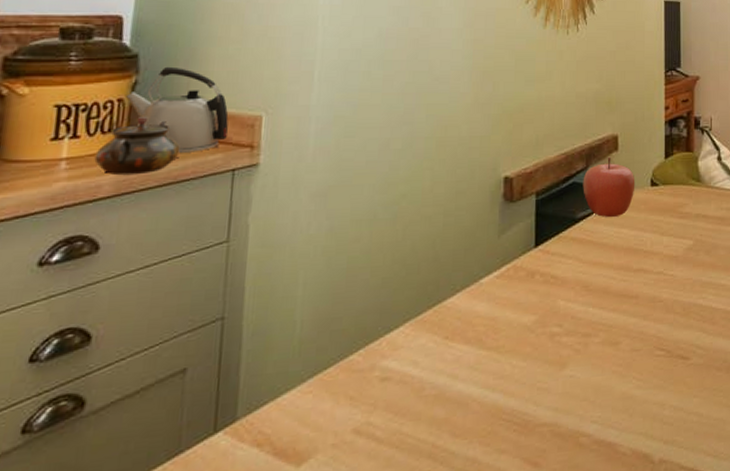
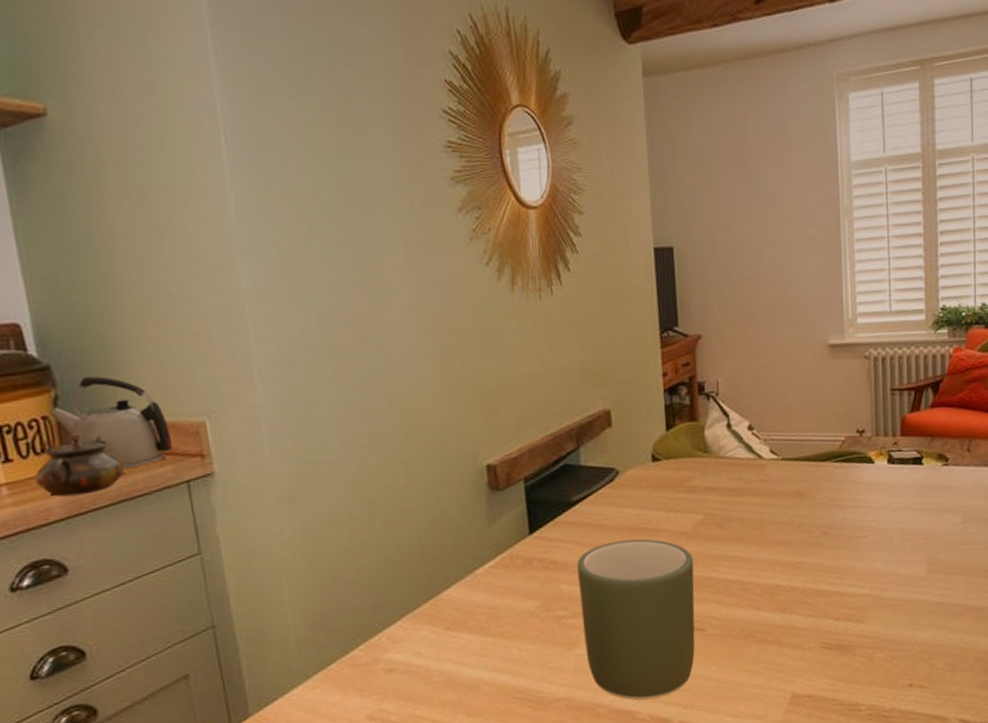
mug: none [574,259,682,432] -> present [577,539,695,701]
fruit: present [583,156,635,217] -> none [575,433,635,498]

